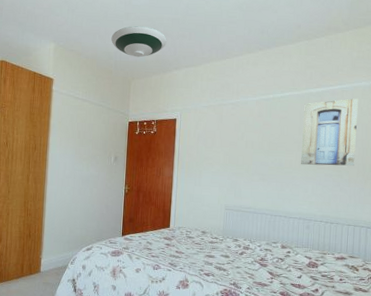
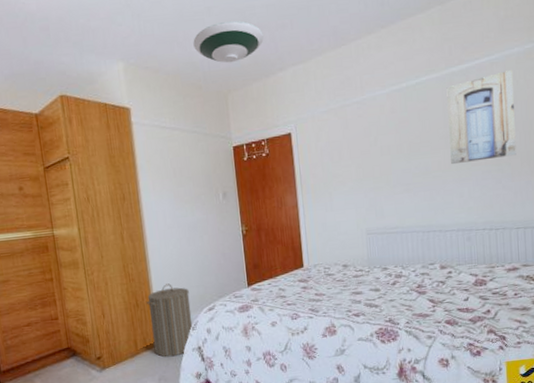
laundry hamper: none [36,222,74,284] -> present [146,283,194,357]

